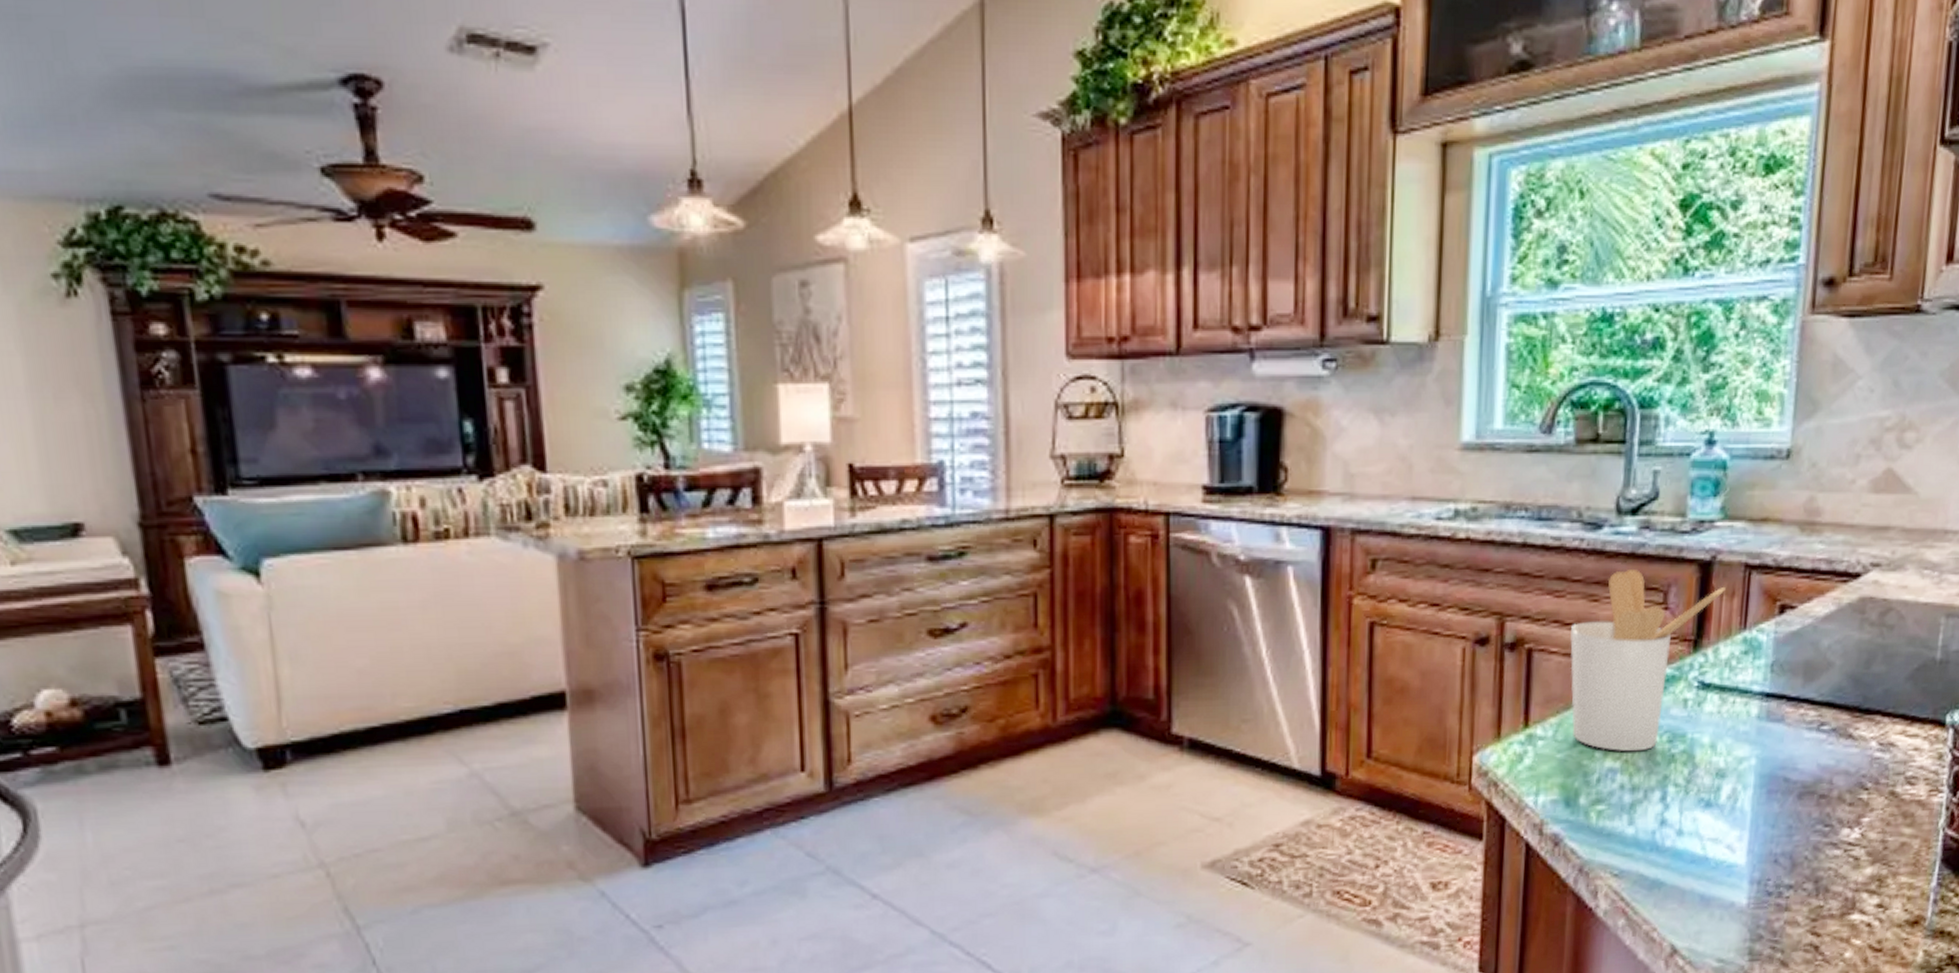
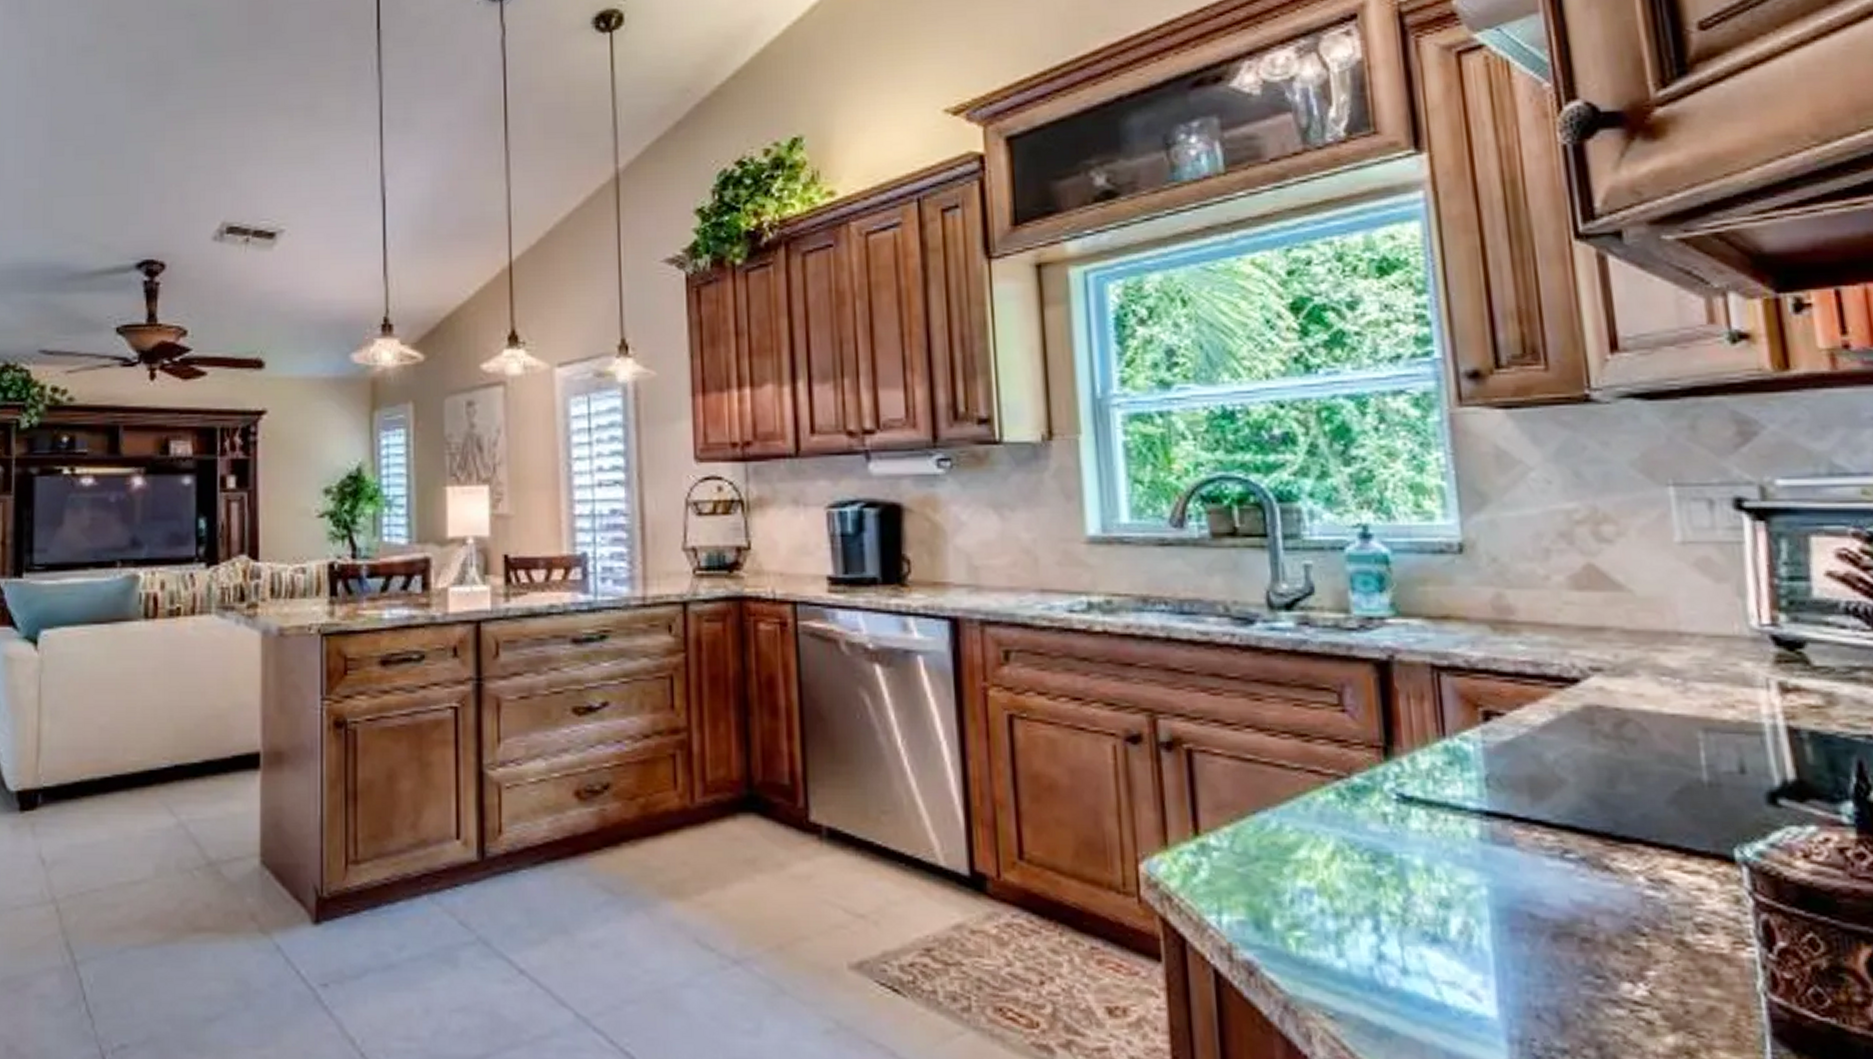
utensil holder: present [1570,570,1726,752] -> none [1234,668,1412,871]

